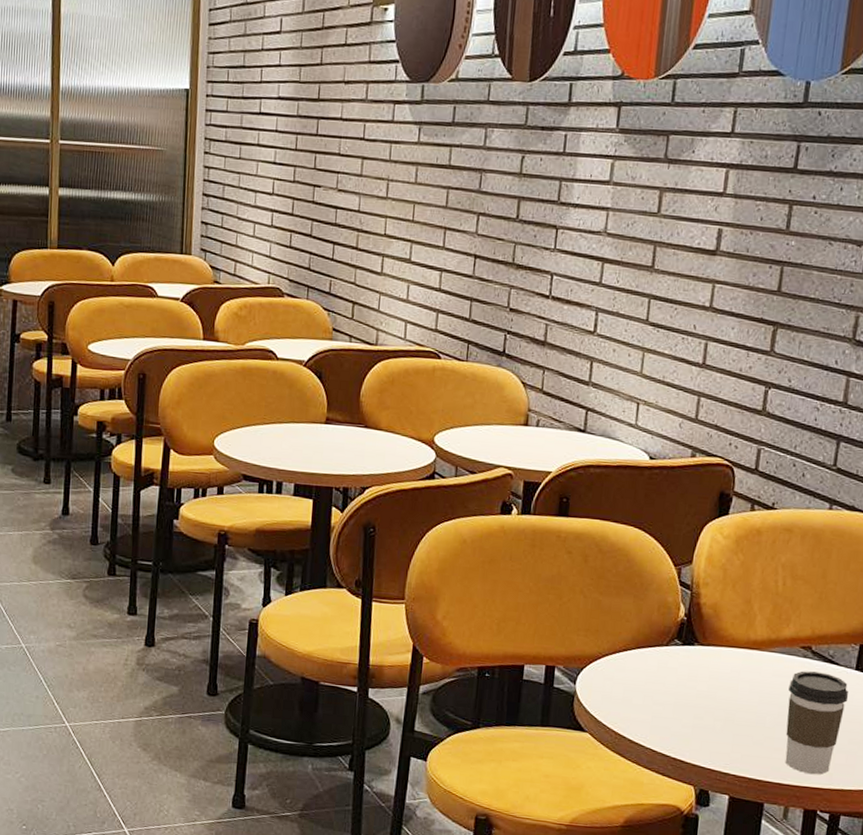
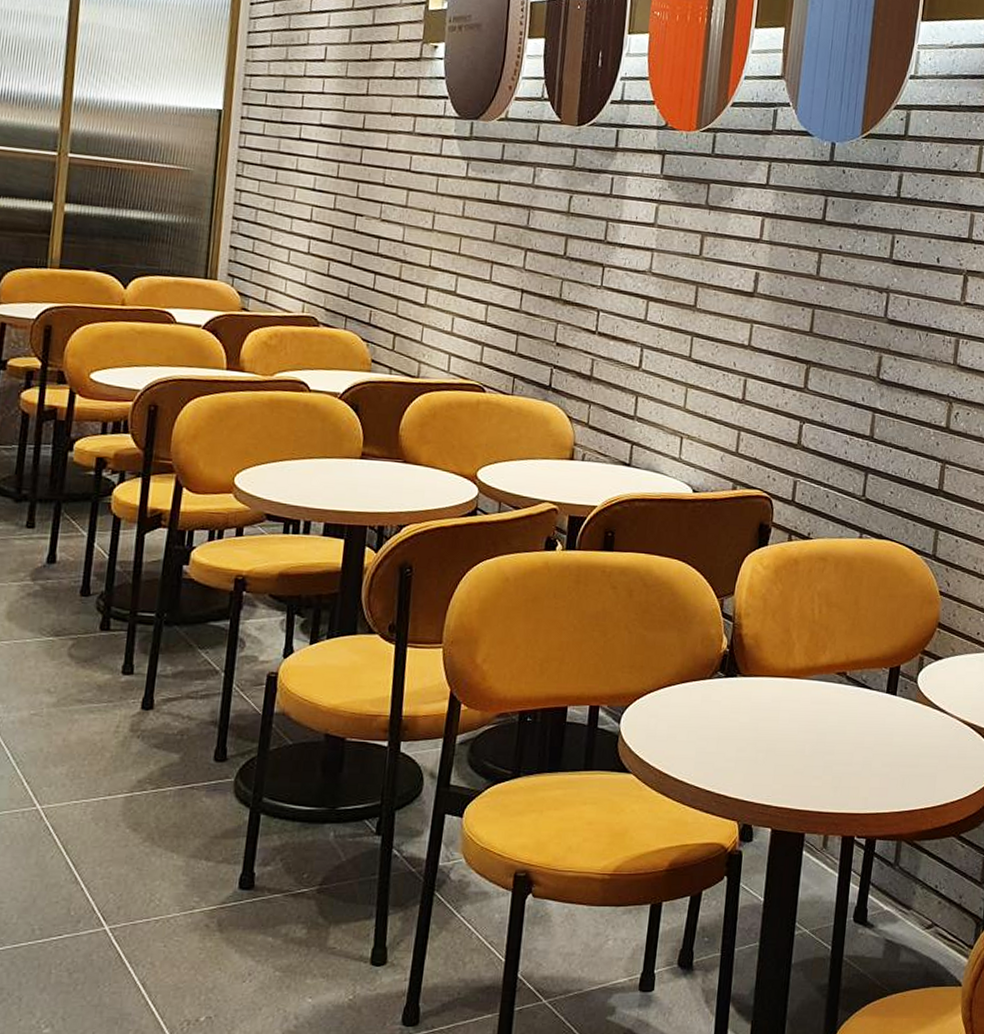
coffee cup: present [785,671,849,775] -> none [823,696,881,800]

